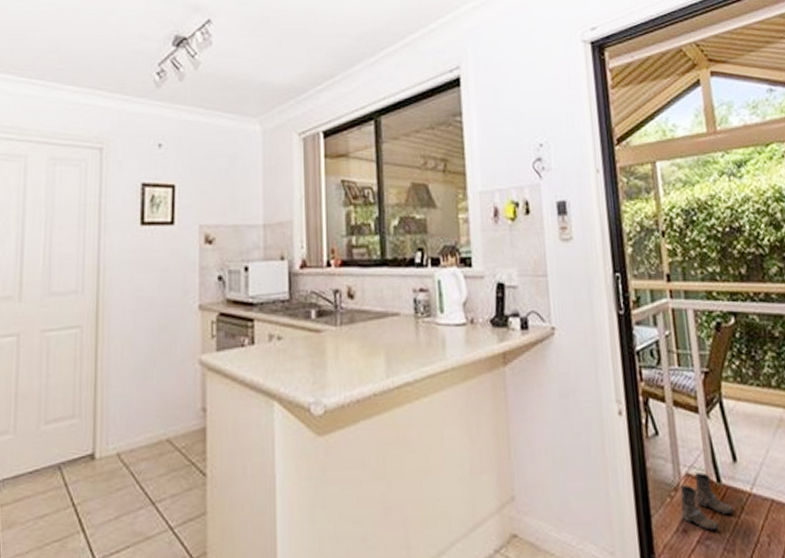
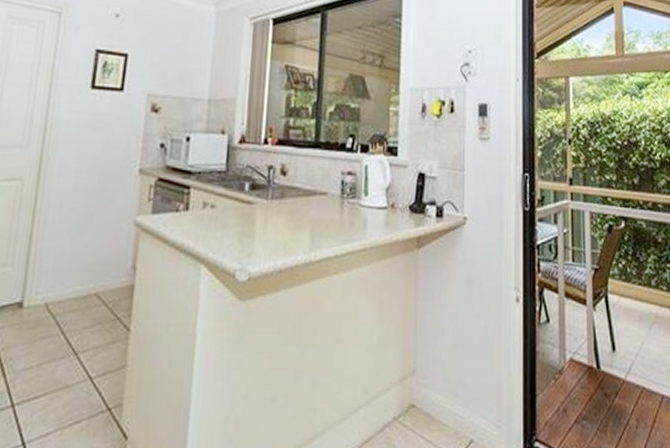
boots: present [680,472,735,531] -> none [563,359,610,412]

